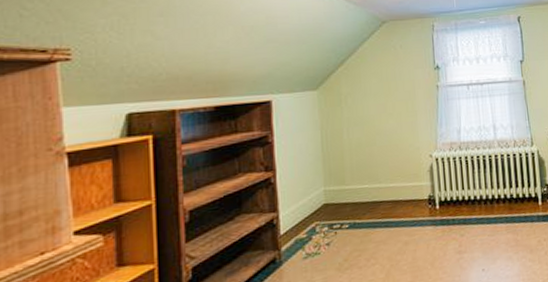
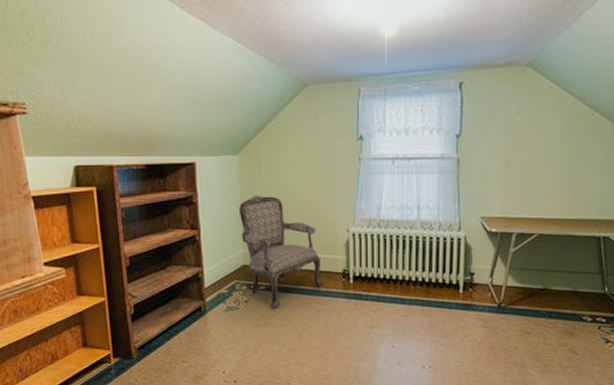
armchair: none [318,128,410,249] -> present [238,195,323,310]

